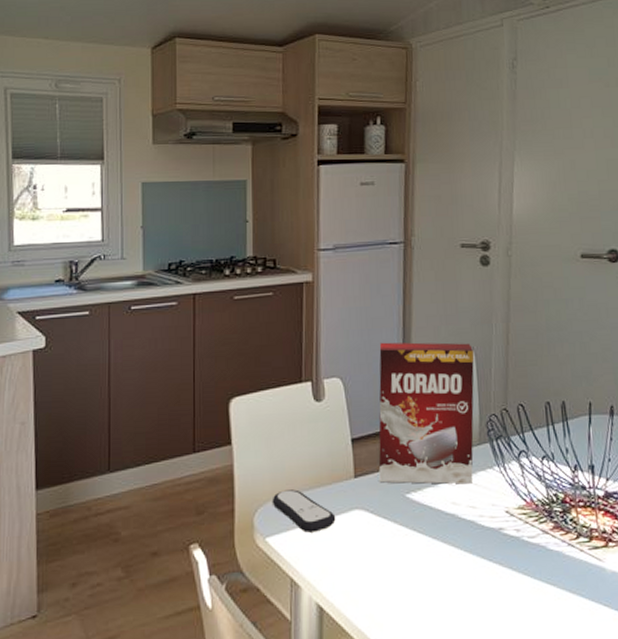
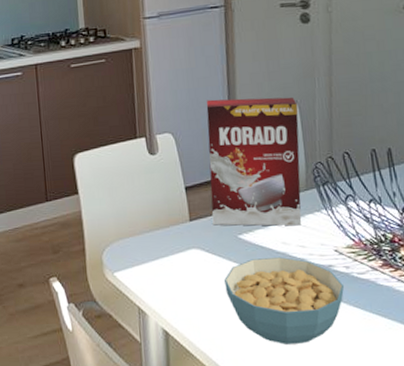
remote control: present [272,489,336,533] -> none [117,232,175,269]
cereal bowl: none [389,519,515,619] -> present [224,257,345,344]

